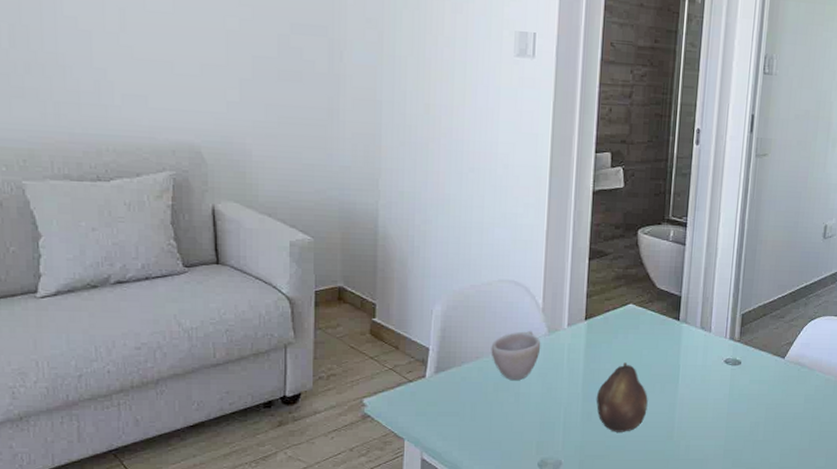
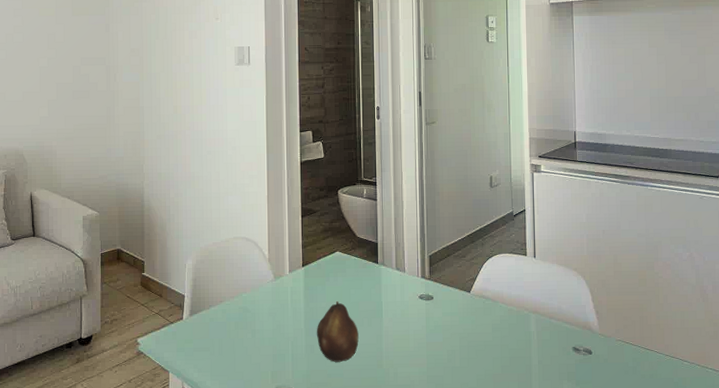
cup: present [491,331,541,381] -> none [231,278,270,320]

